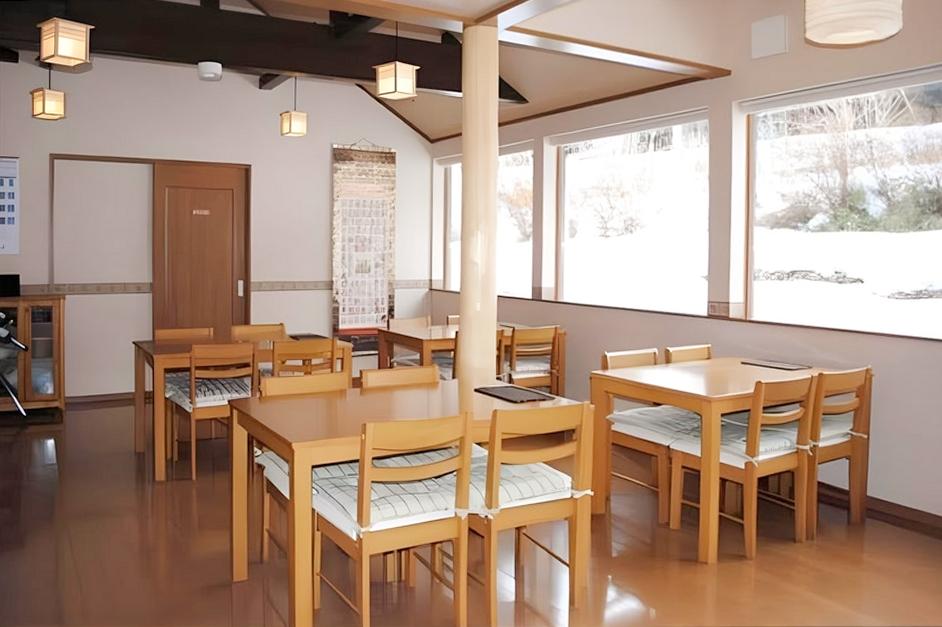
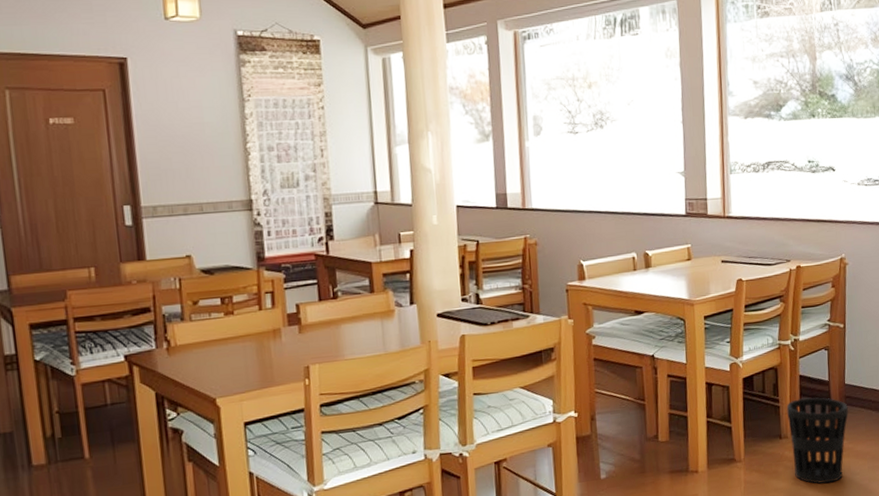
wastebasket: none [802,505,869,595] -> present [786,397,848,484]

